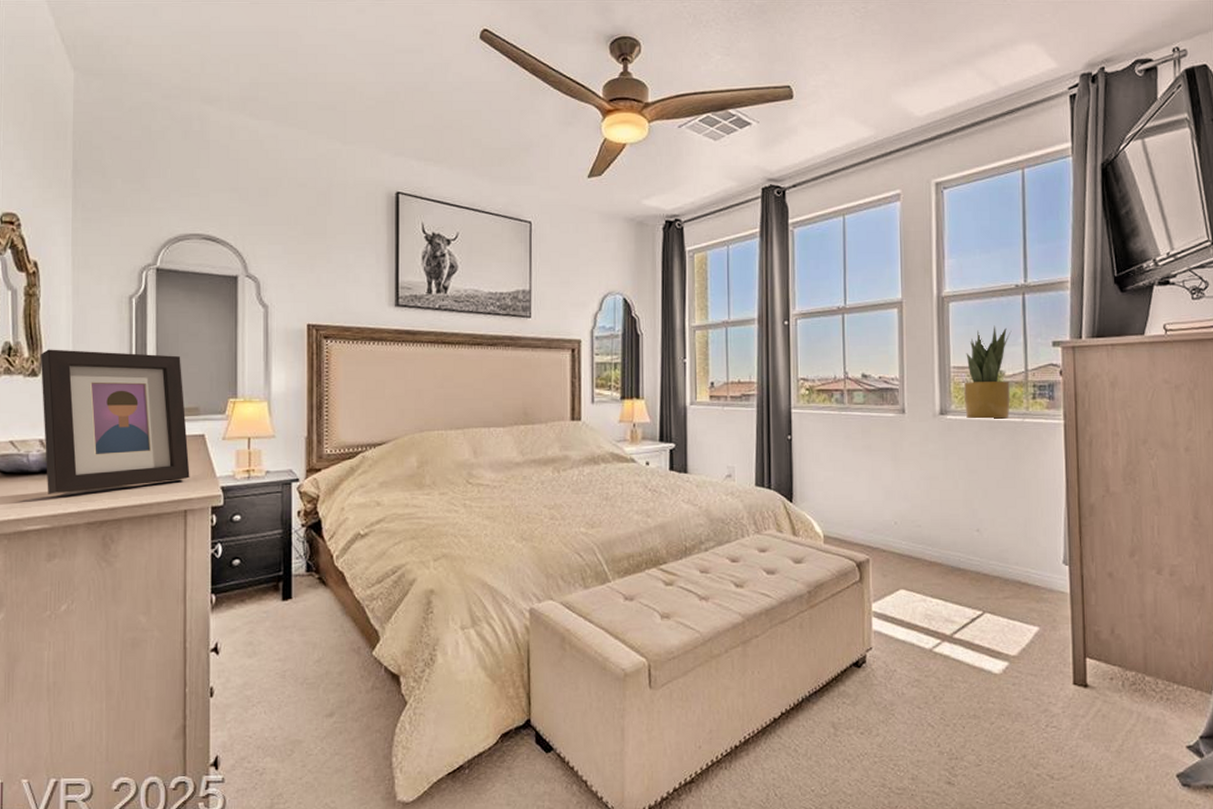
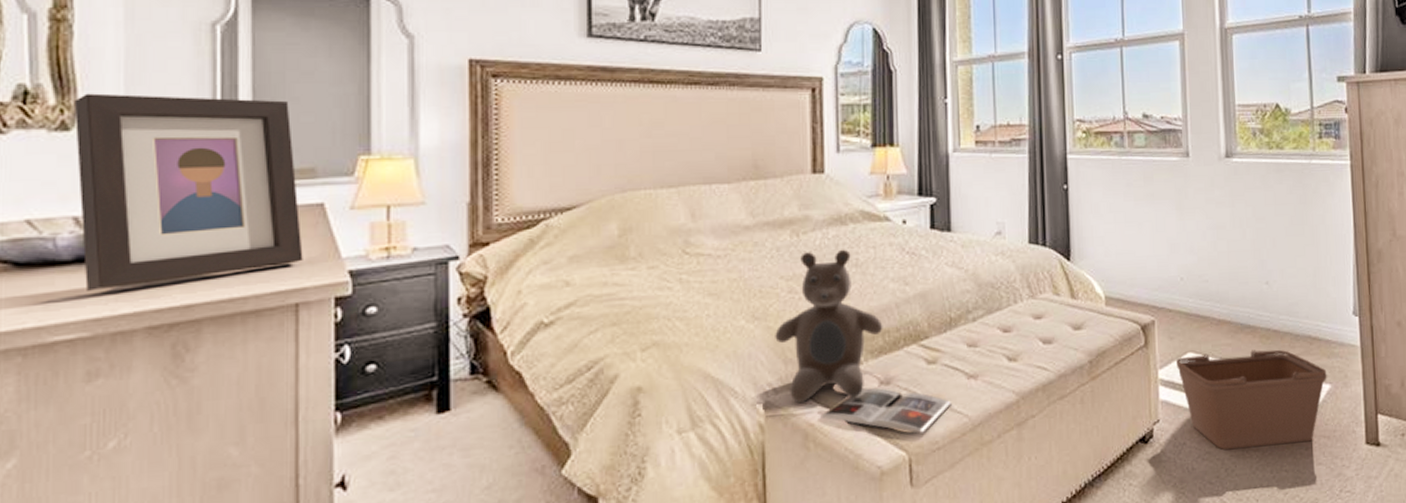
teddy bear: none [539,484,628,611] -> present [775,249,883,403]
magazine: none [574,602,687,644] -> present [819,387,953,434]
bicycle basket: none [889,591,1036,680] -> present [1176,349,1327,451]
planter: present [964,325,1012,419] -> none [1250,59,1297,161]

